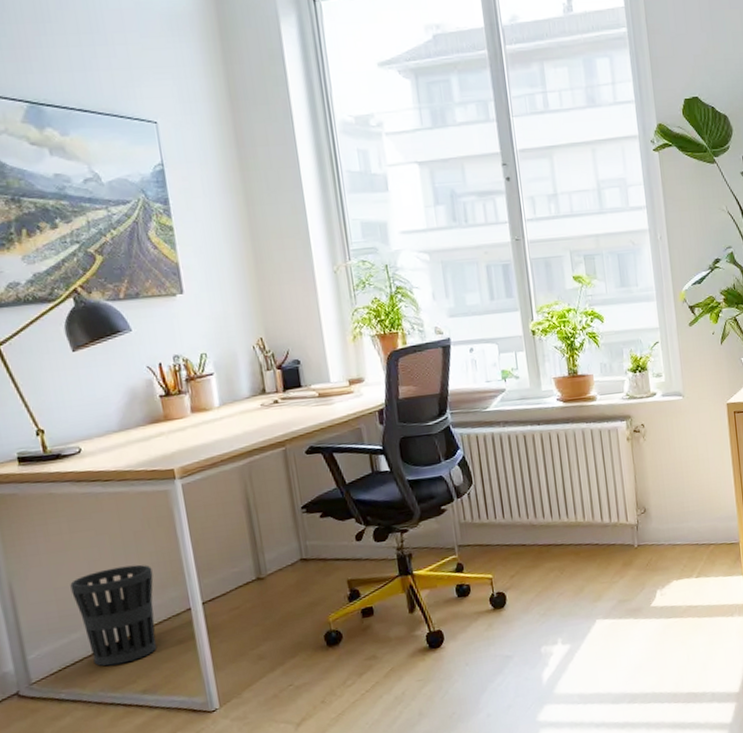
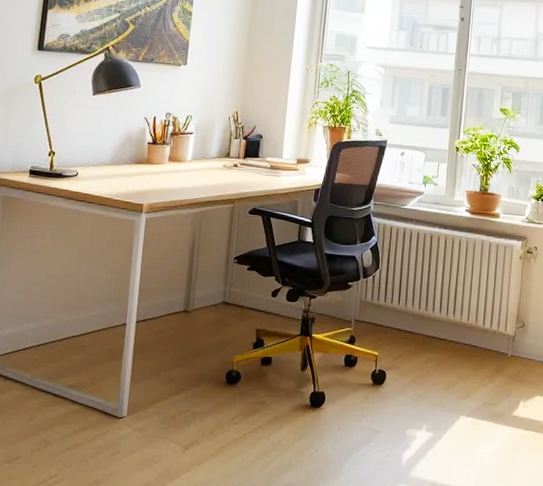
wastebasket: present [70,564,157,666] -> none [39,275,105,359]

